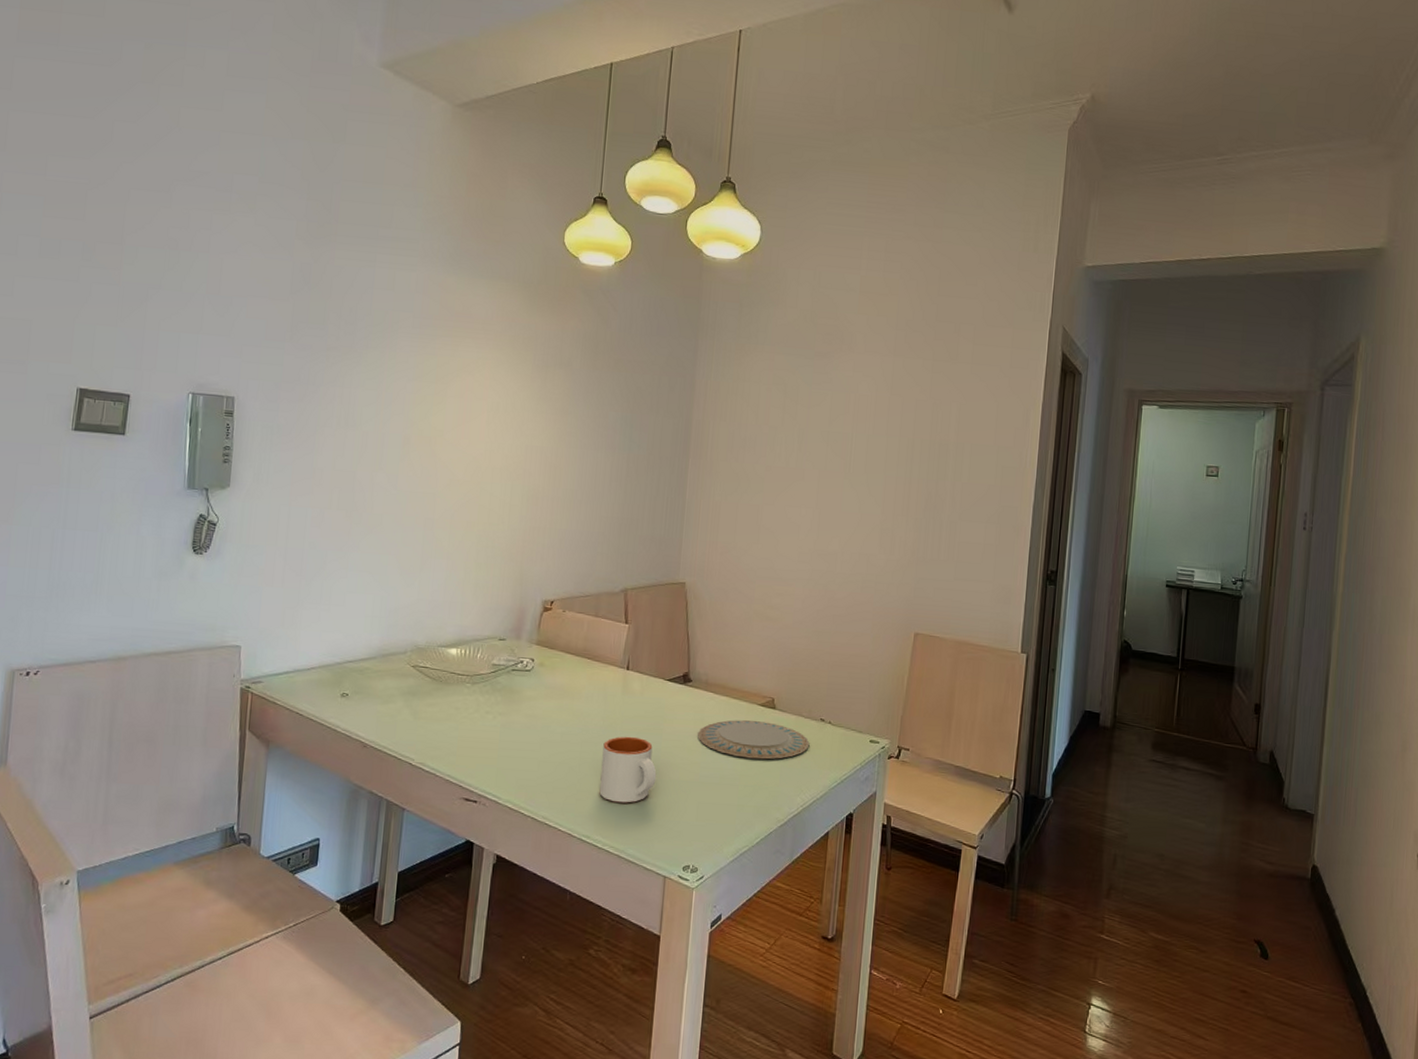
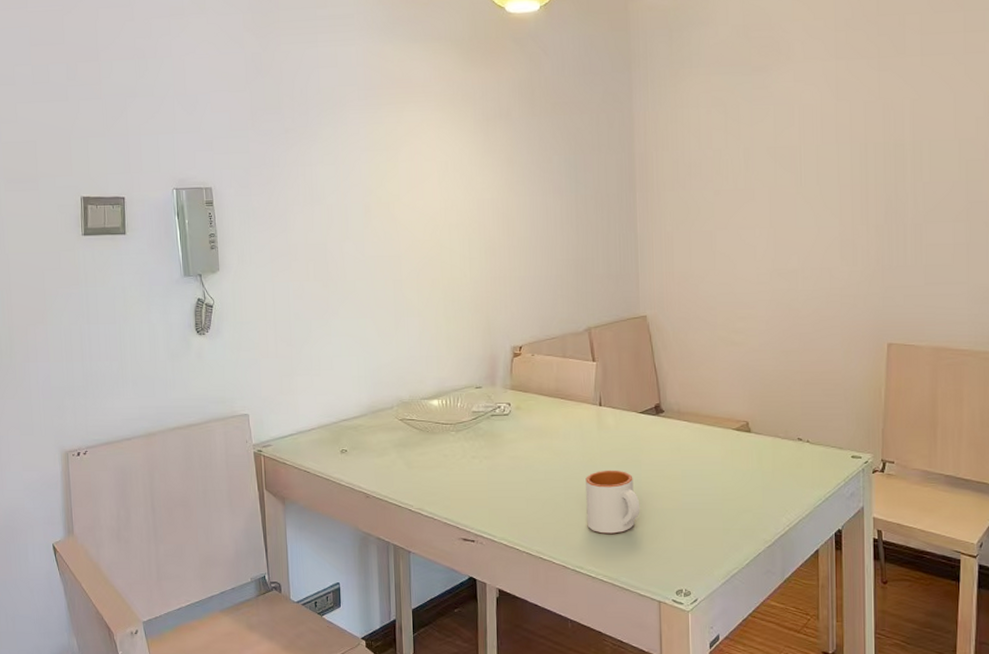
plate: present [698,720,810,760] -> none [676,446,790,483]

